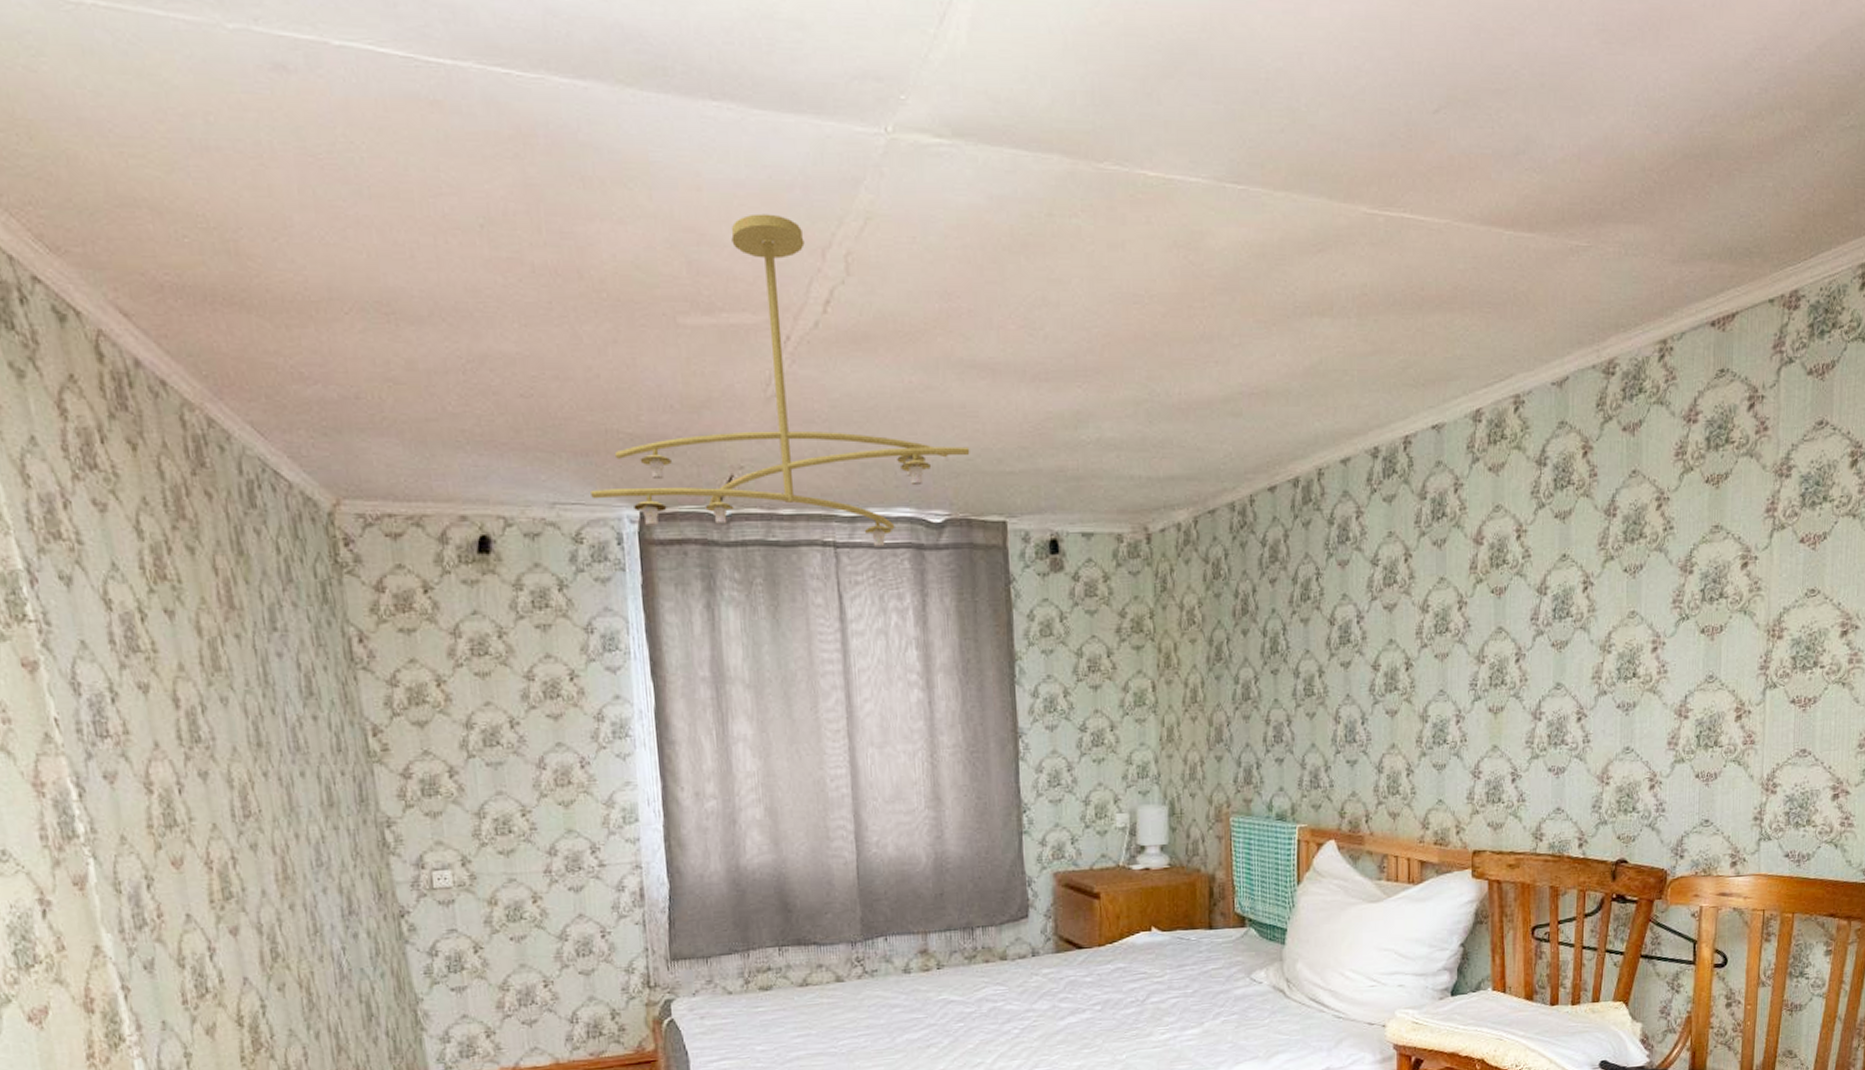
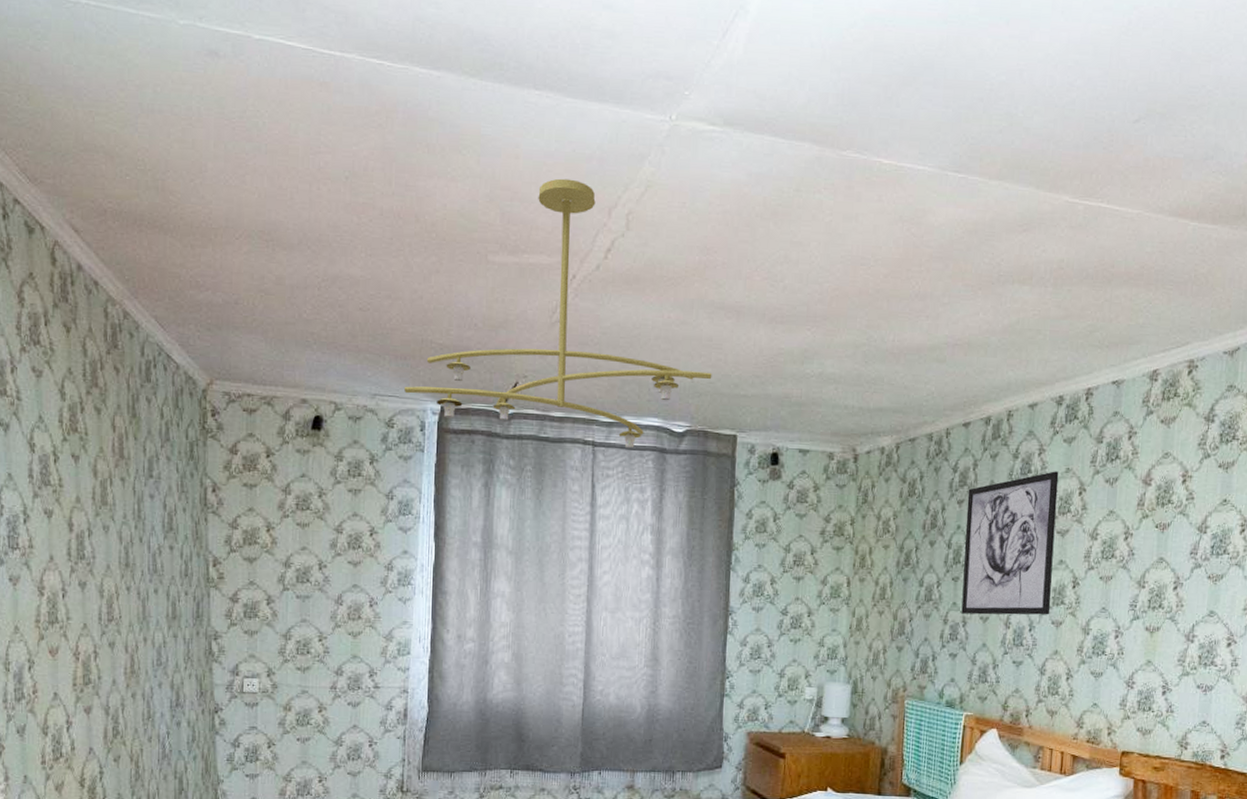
wall art: none [1280,536,1383,712] -> present [961,471,1059,615]

